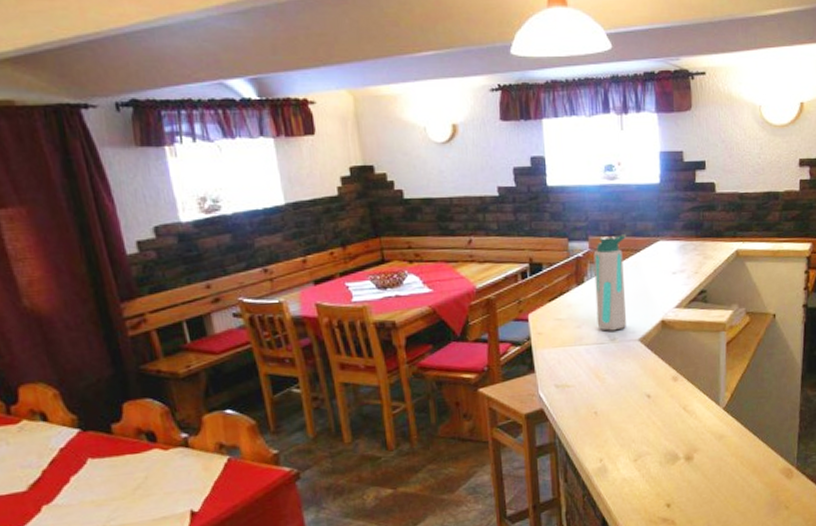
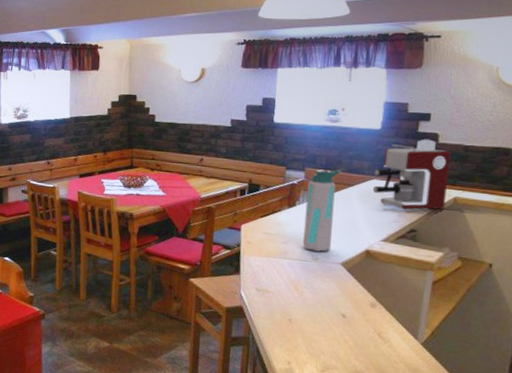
coffee maker: none [659,189,729,271] -> present [372,139,451,211]

